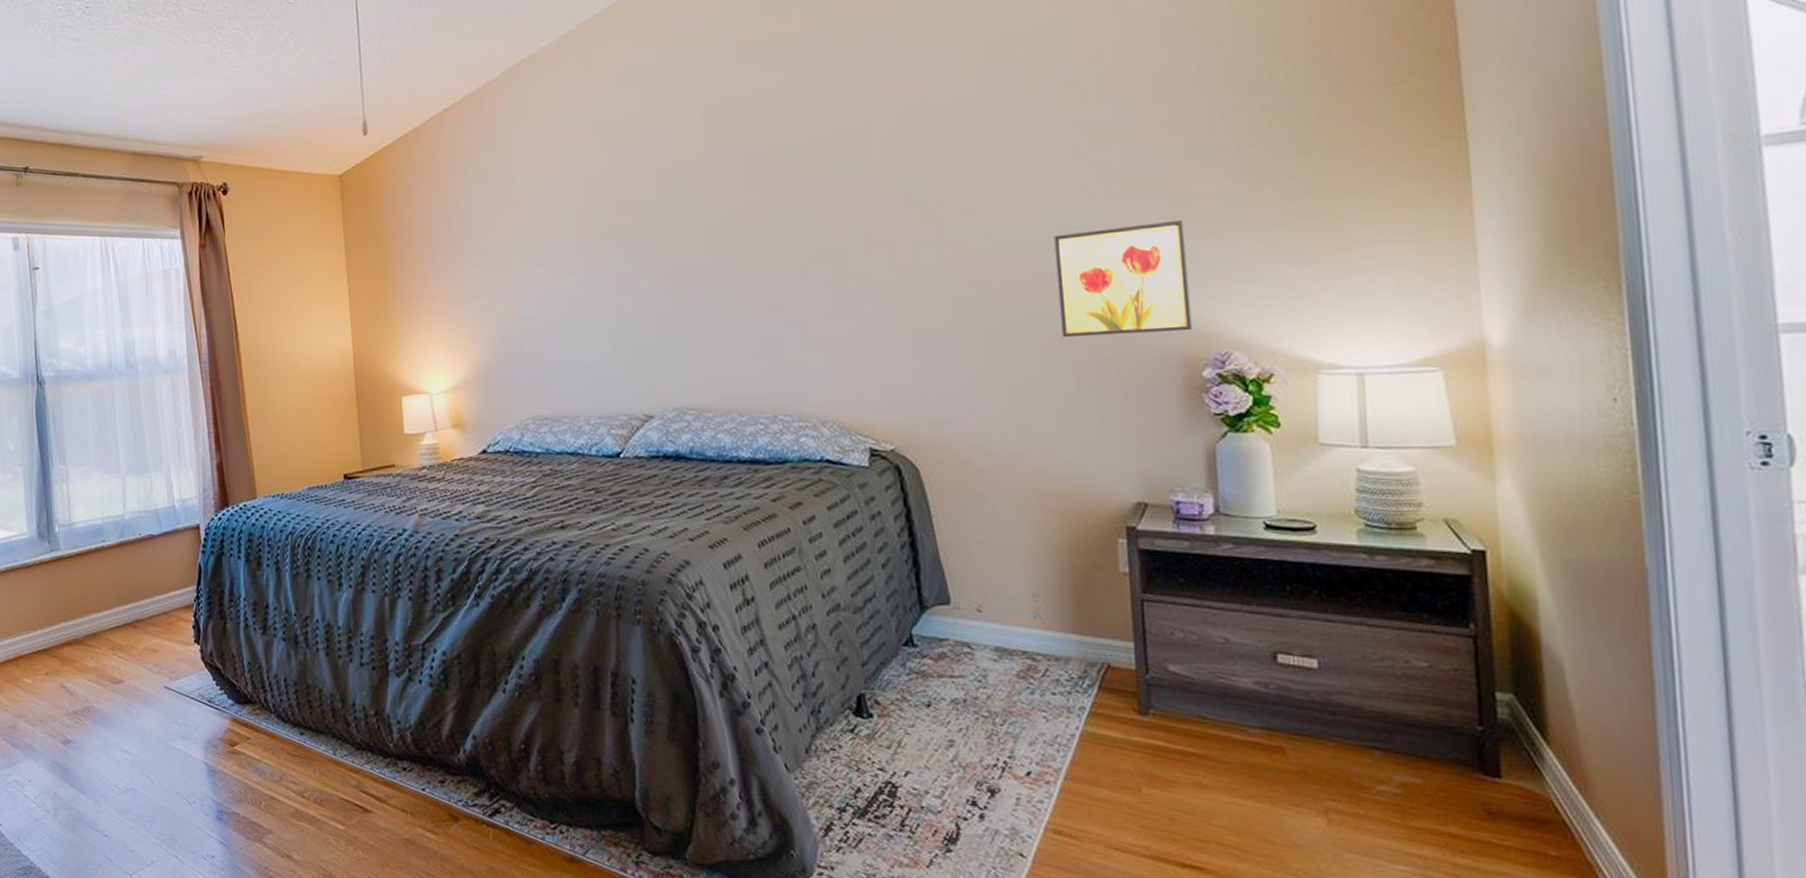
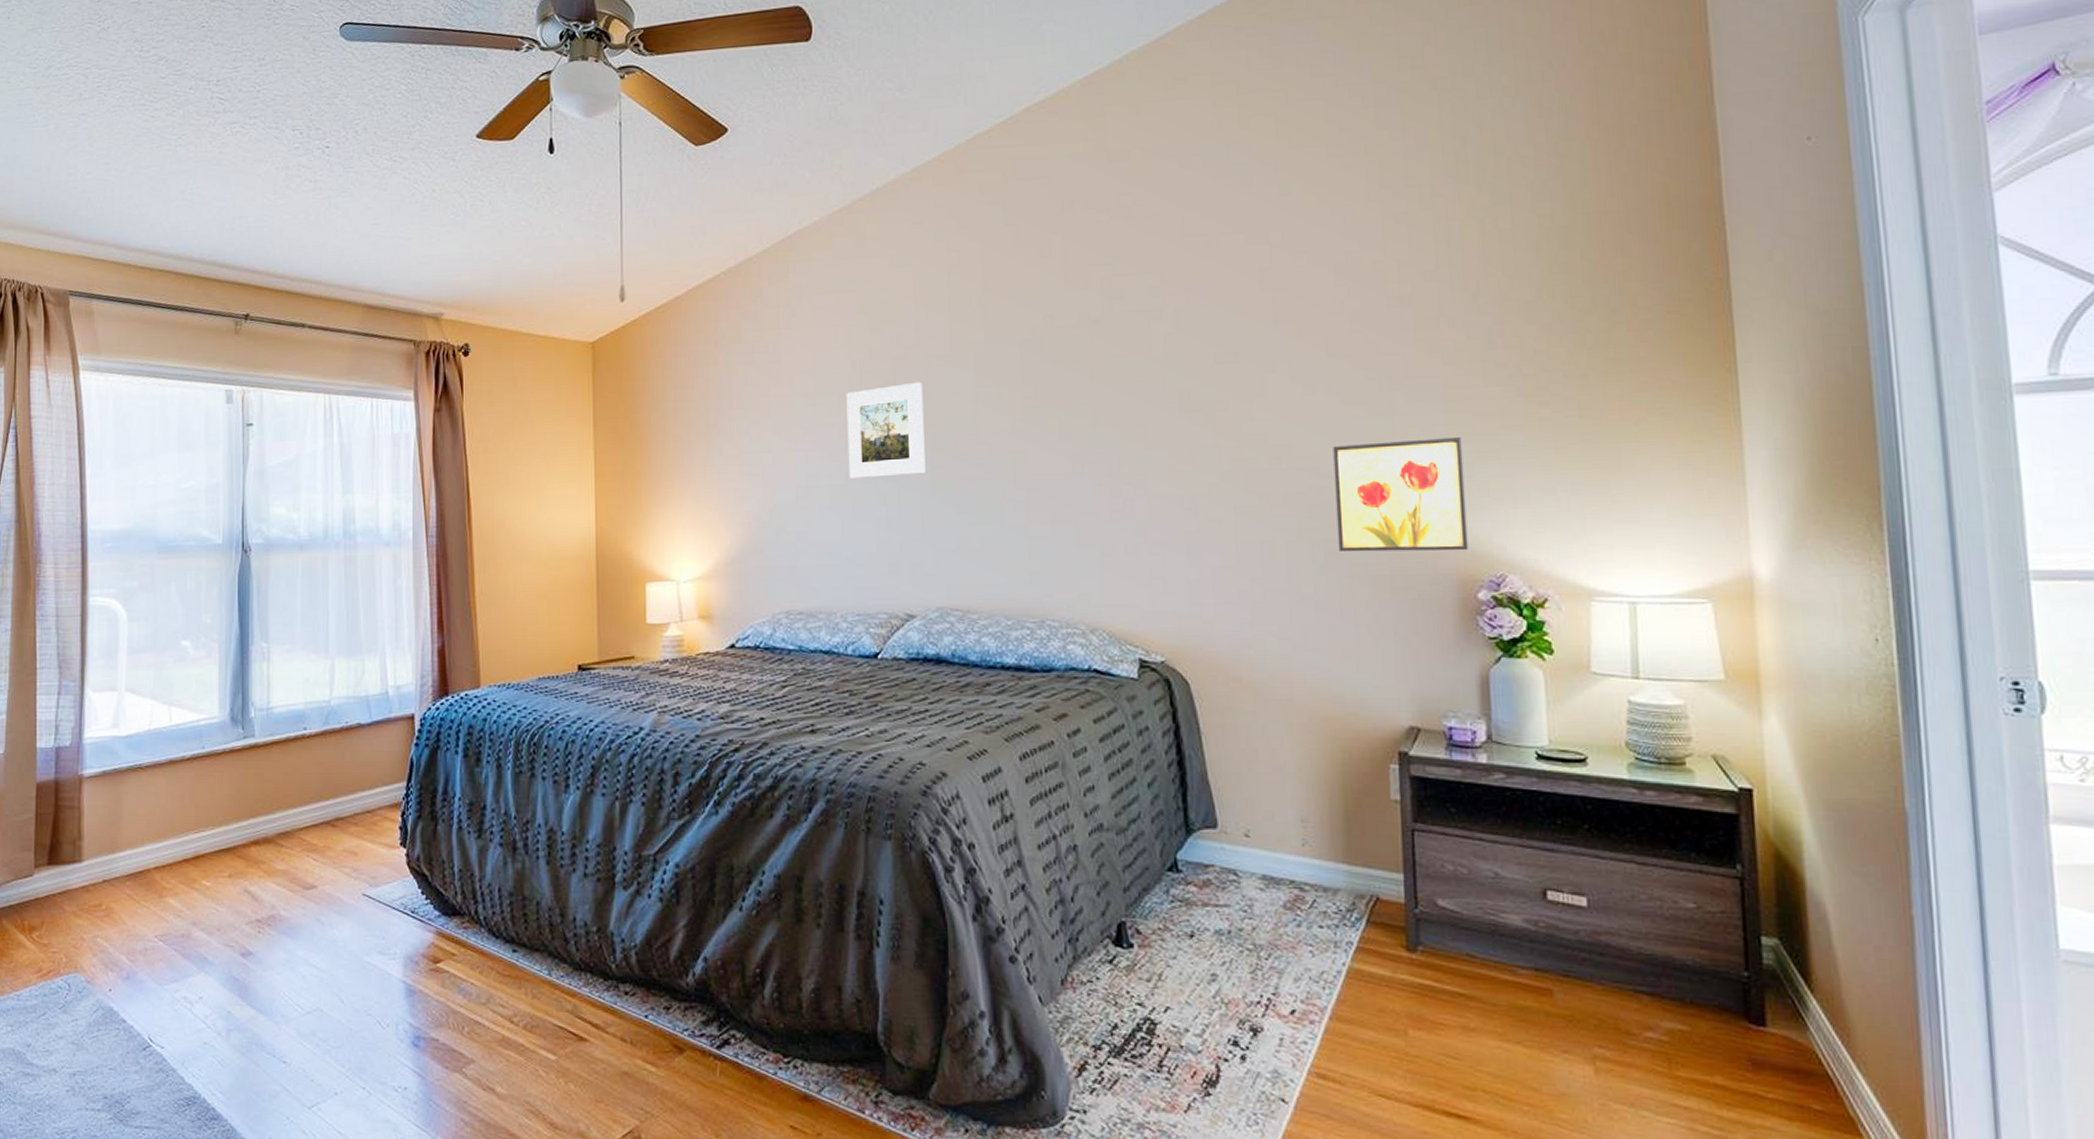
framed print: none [579,195,658,290] -> present [846,382,926,478]

